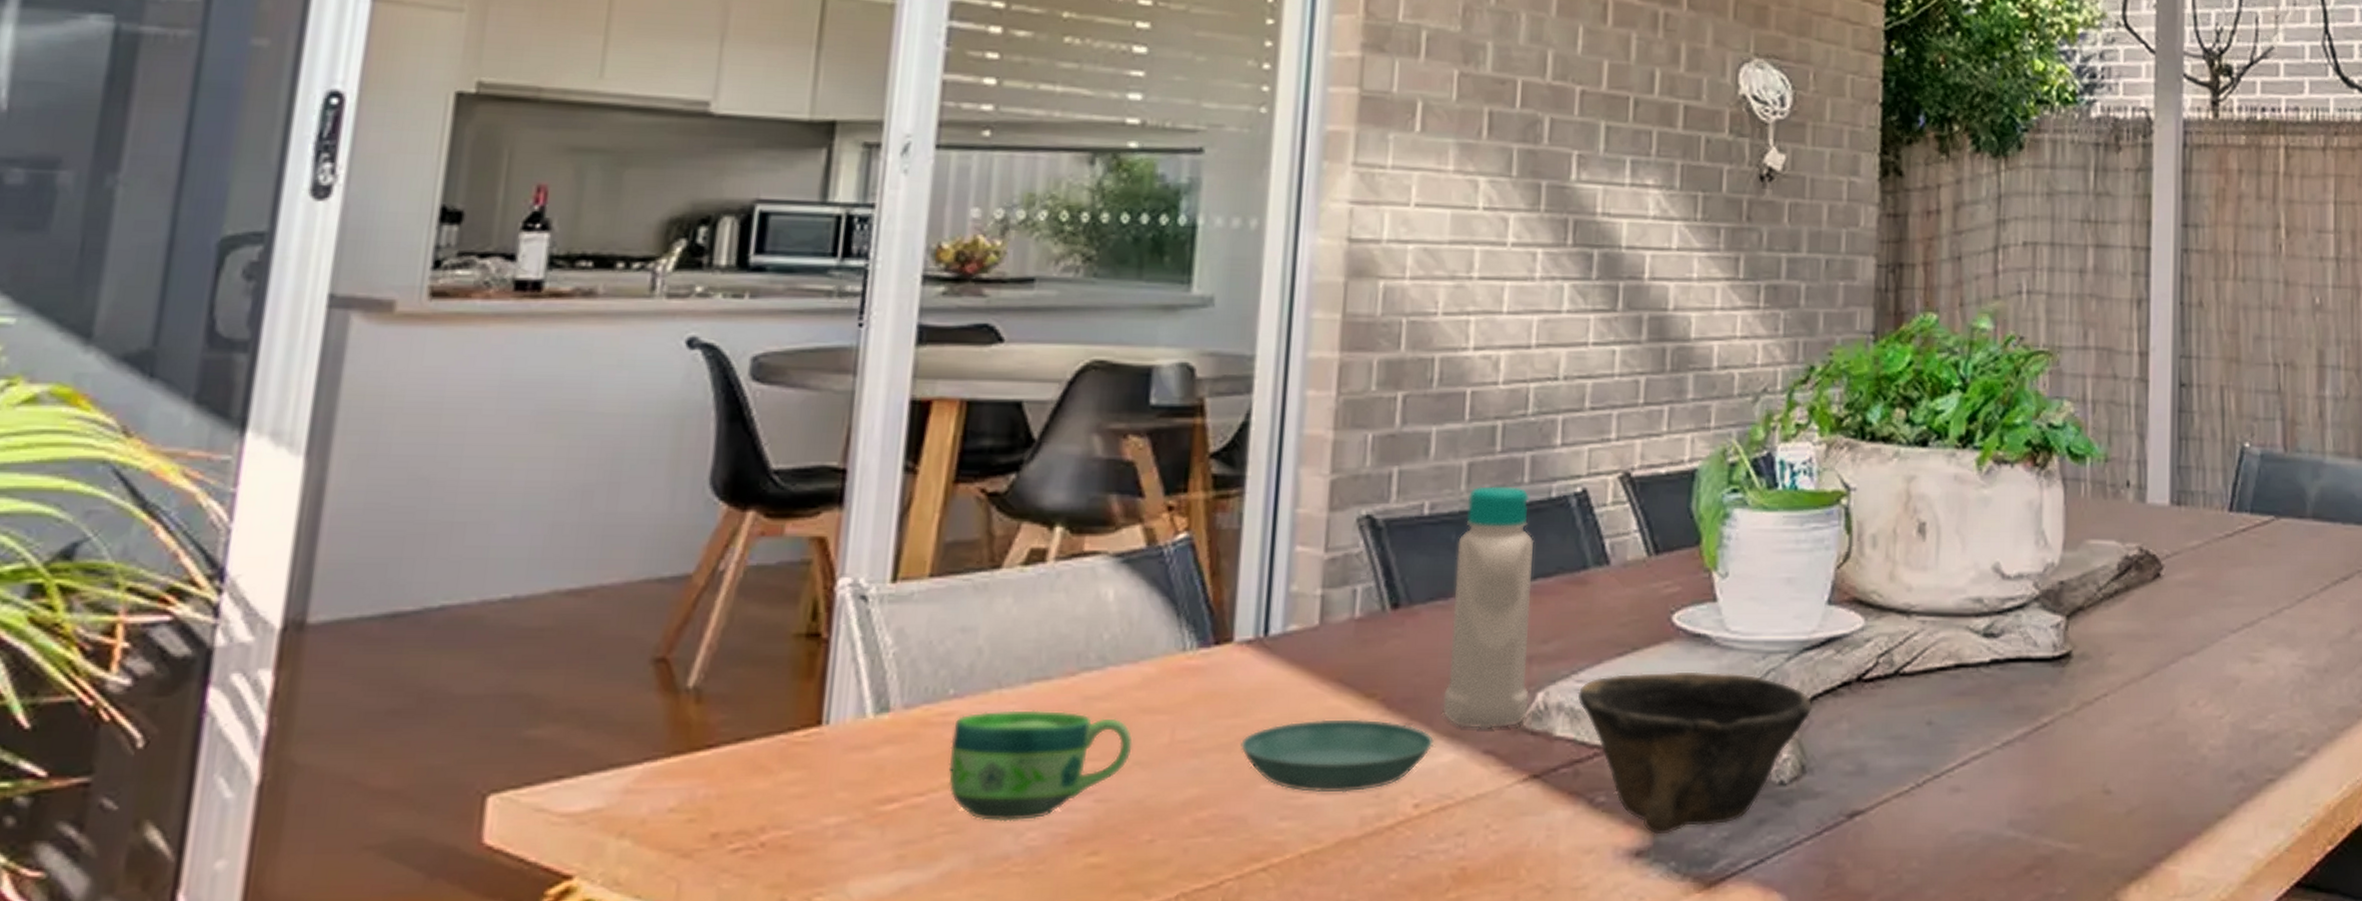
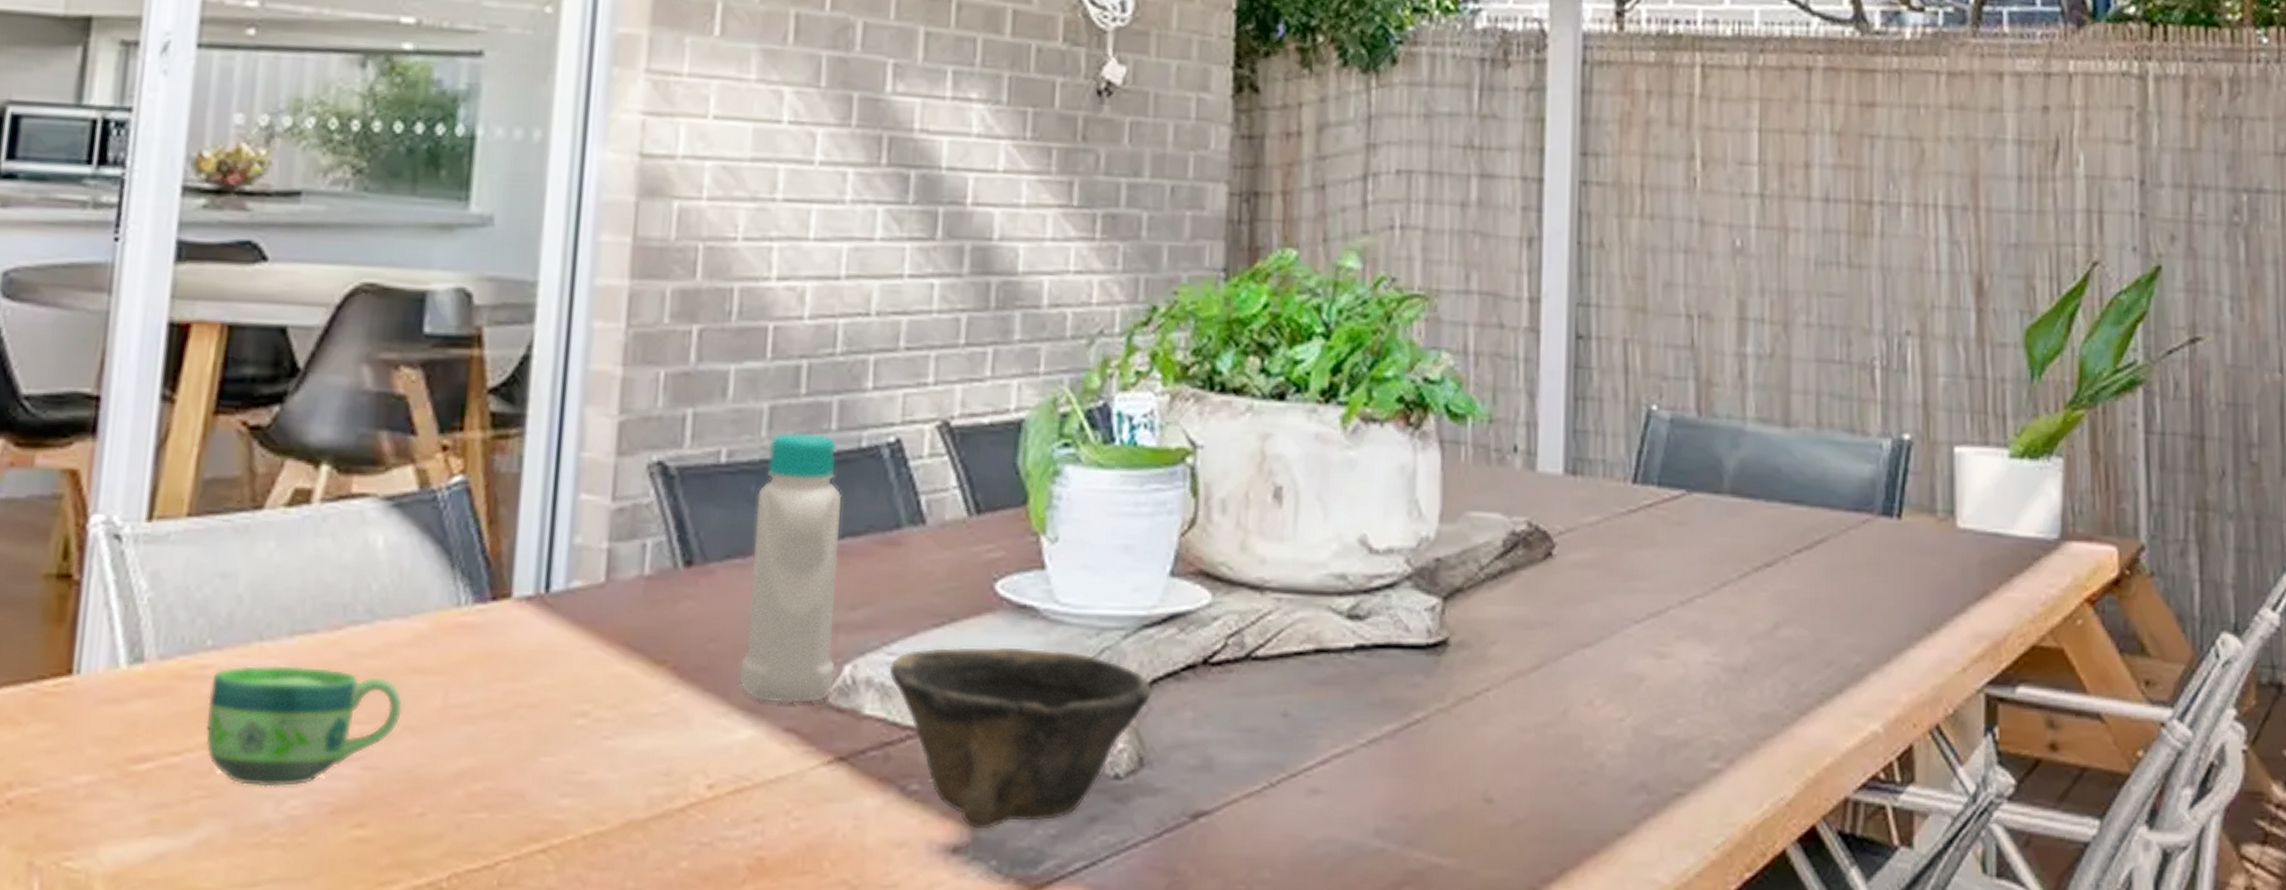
saucer: present [1240,719,1434,793] -> none [519,687,730,769]

